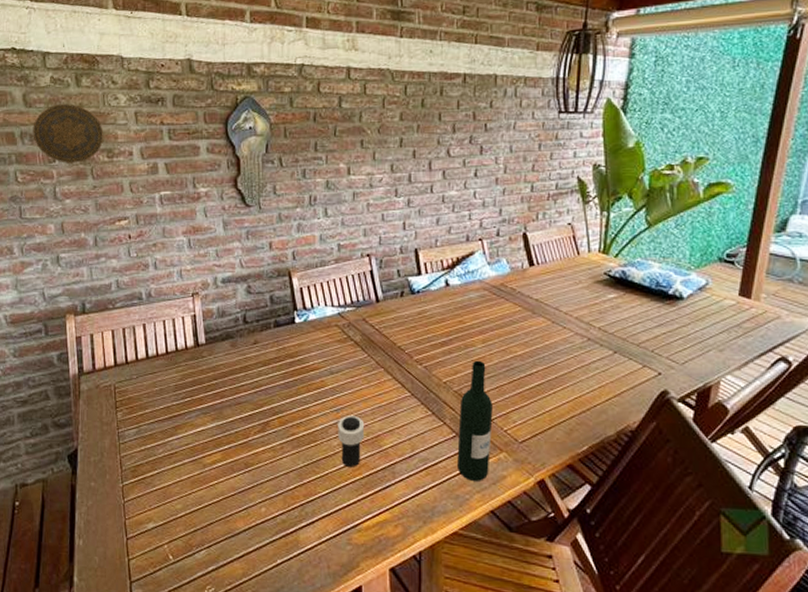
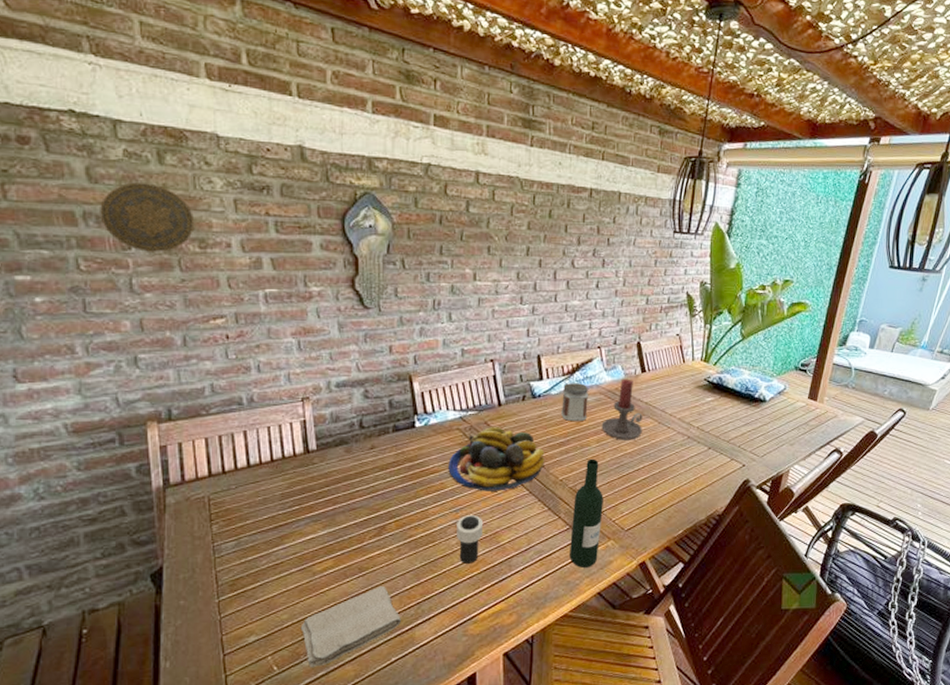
washcloth: none [193,483,285,562] -> present [300,585,401,668]
fruit bowl: none [328,324,426,392] -> present [448,427,545,491]
jar: none [442,278,472,319] -> present [561,383,589,421]
candle holder: none [487,273,533,341] -> present [601,378,643,440]

